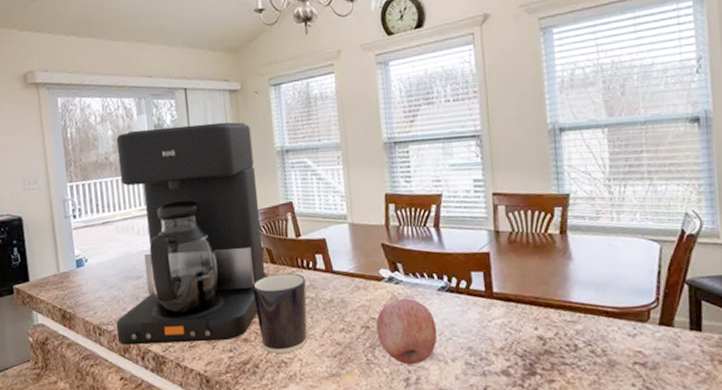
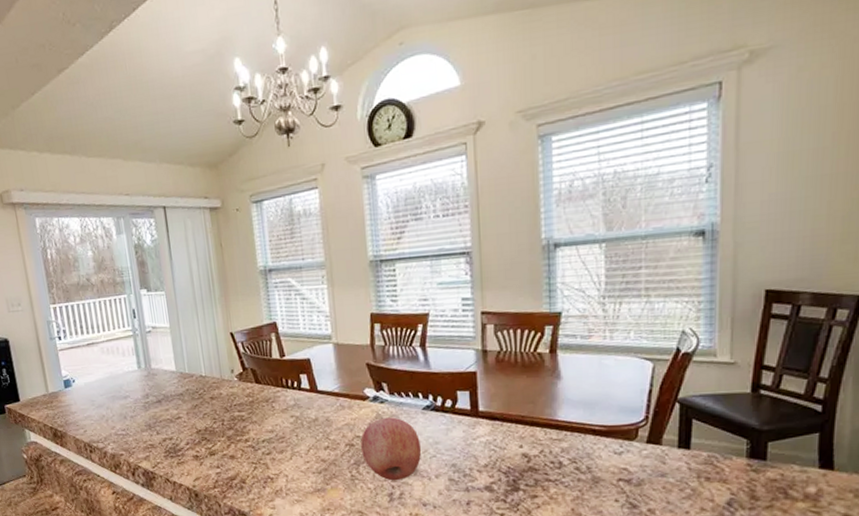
coffee maker: present [116,122,269,345] -> none [96,241,253,462]
mug: present [252,272,308,354] -> none [237,392,293,470]

